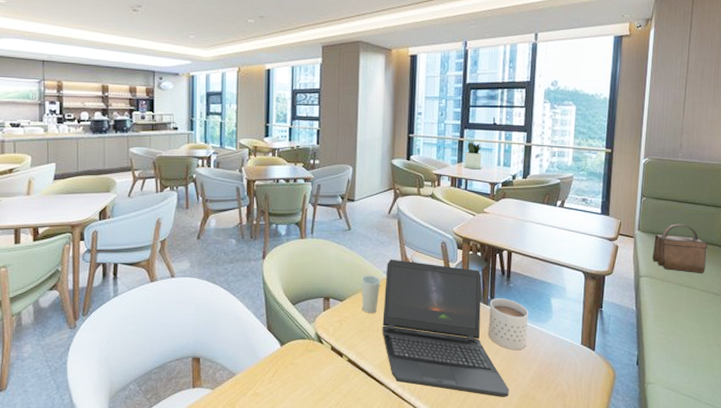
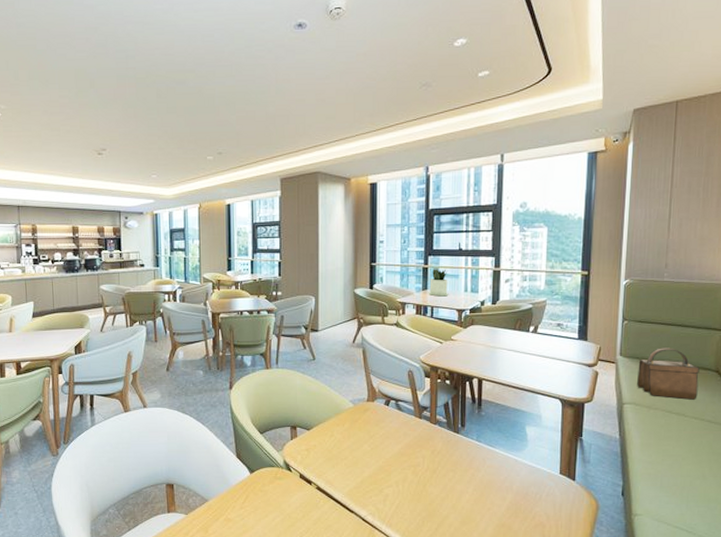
cup: present [361,275,380,314] -> none [328,404,347,443]
laptop computer: present [382,259,509,397] -> none [350,388,484,527]
mug: present [488,298,529,350] -> none [459,427,503,479]

